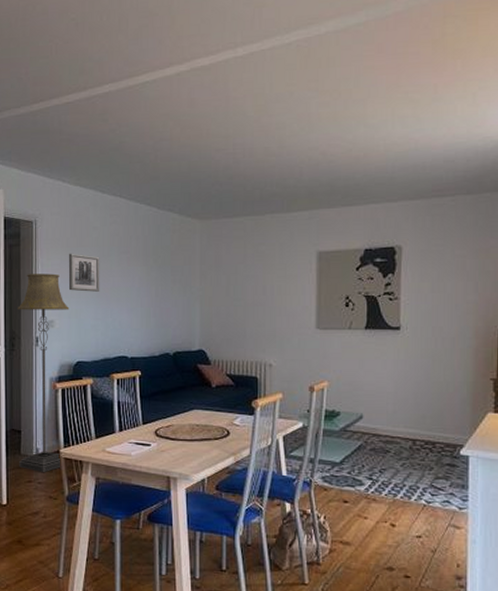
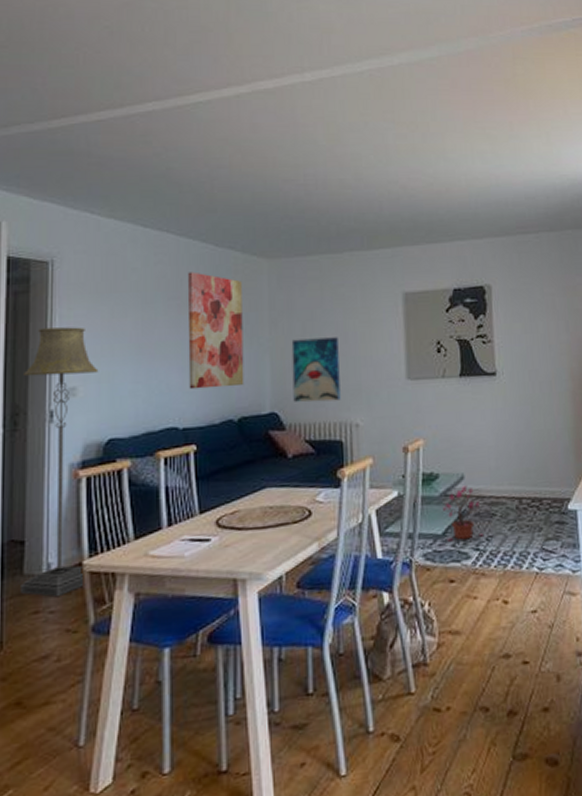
wall art: present [69,253,100,292] -> none [99,300,141,349]
wall art: none [135,230,179,327] -> present [187,271,244,390]
wall art: none [218,289,257,343] -> present [291,337,341,403]
potted plant: none [342,424,377,470] -> present [443,485,483,542]

